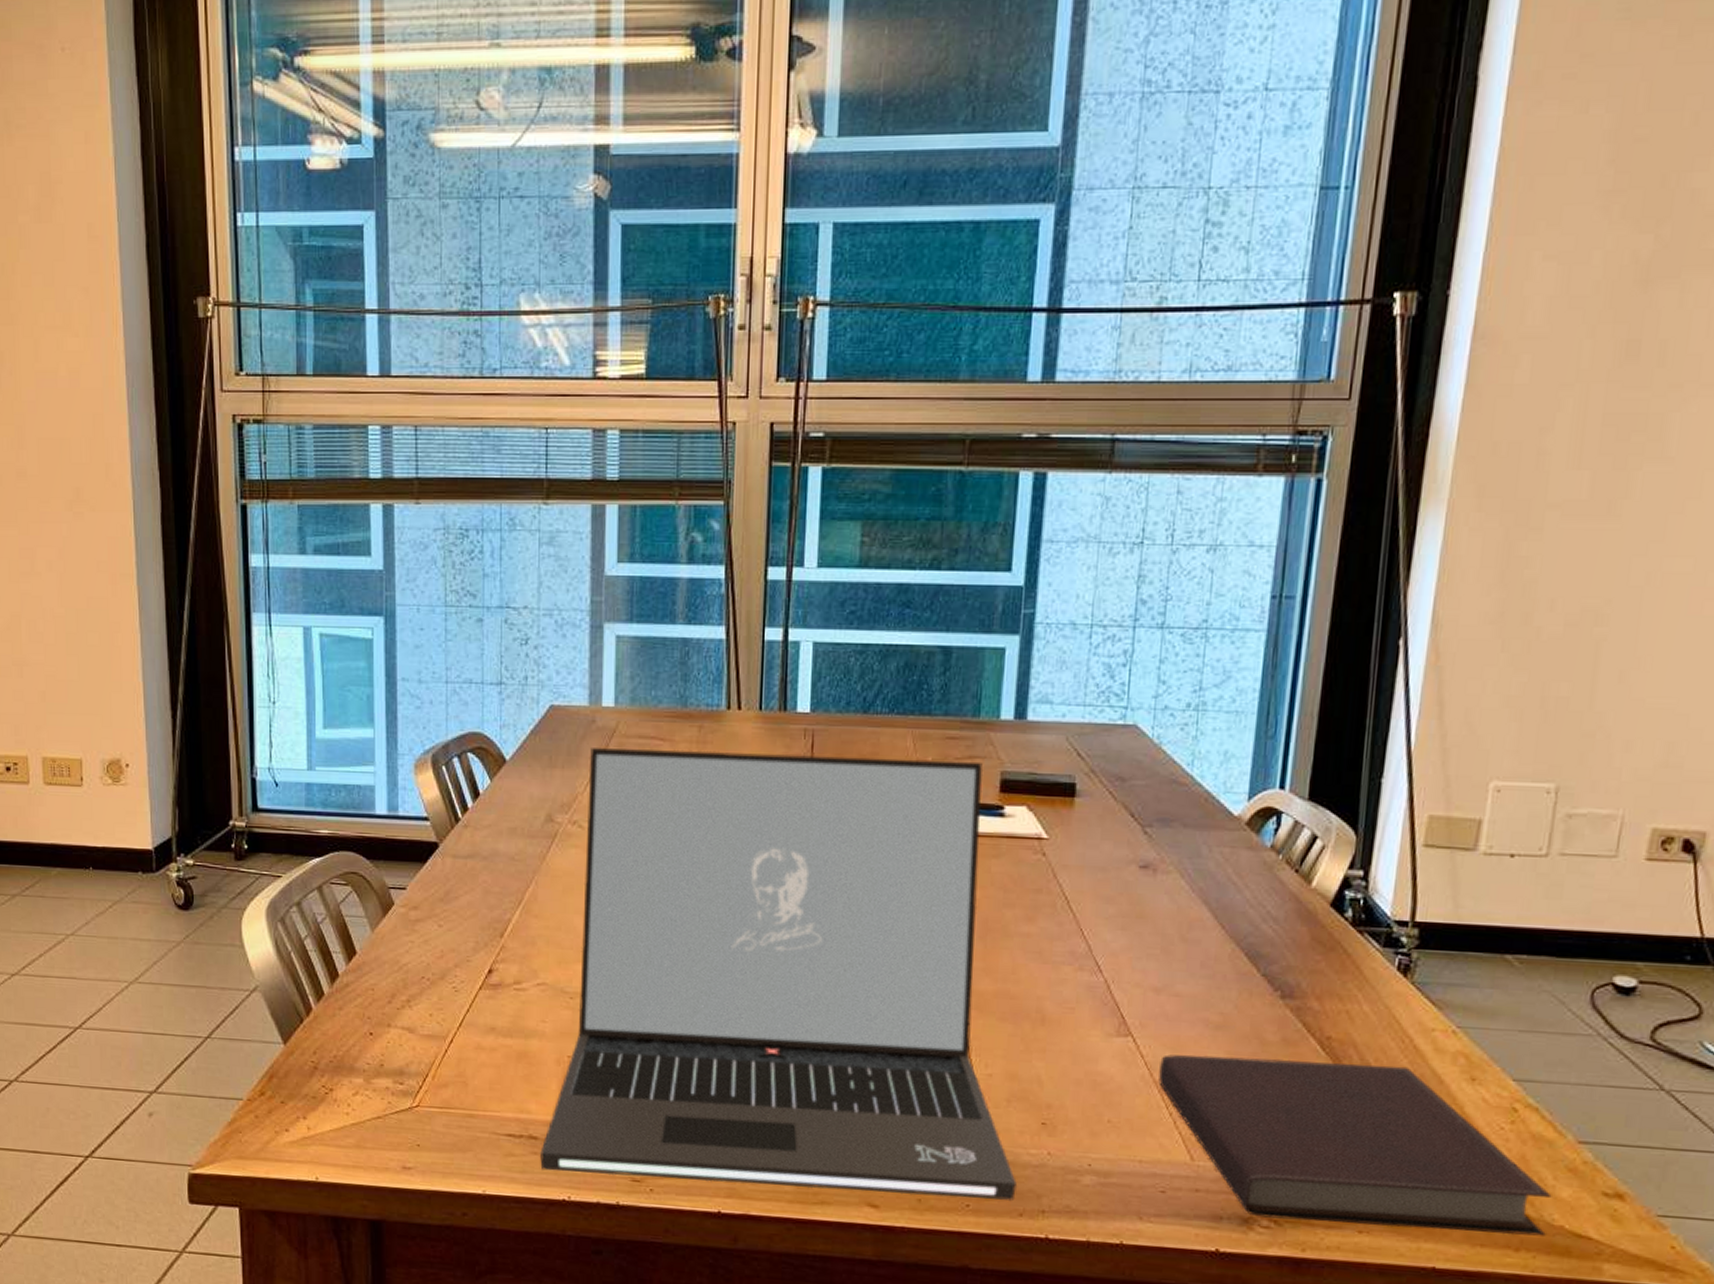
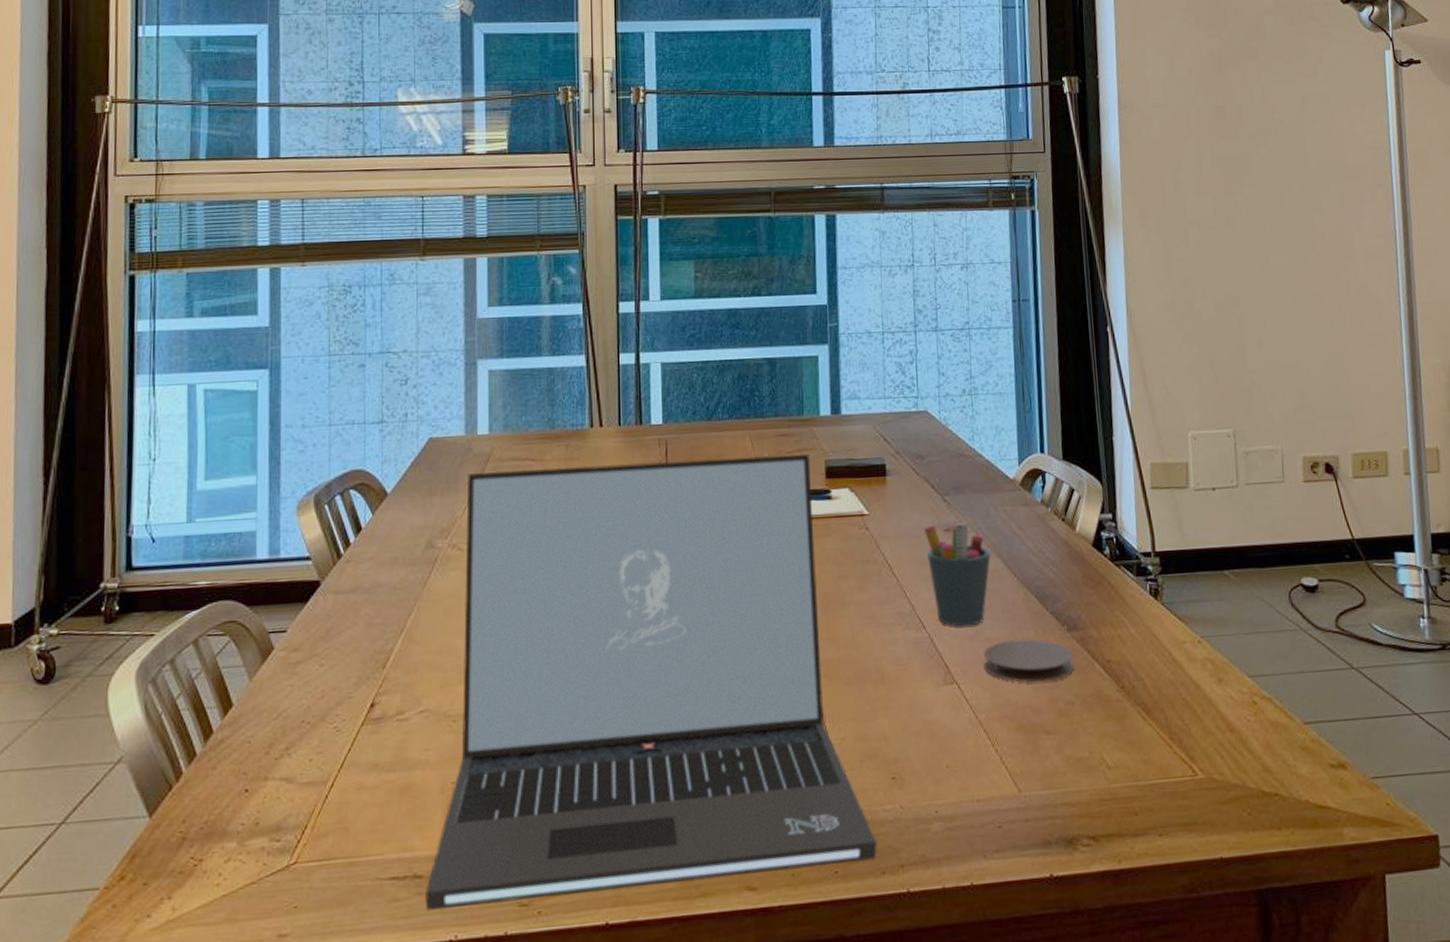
pen holder: none [1114,857,1197,977] -> present [923,523,991,627]
notebook: present [1159,1054,1552,1236] -> none [982,677,1297,837]
coaster: none [1168,998,1285,1050] -> present [983,639,1075,683]

